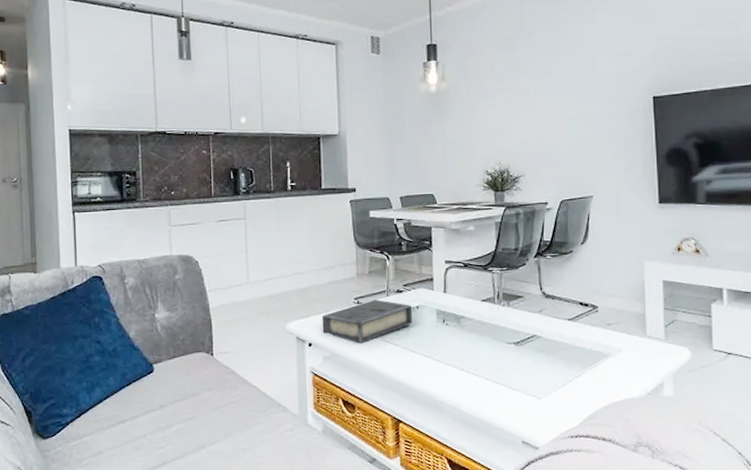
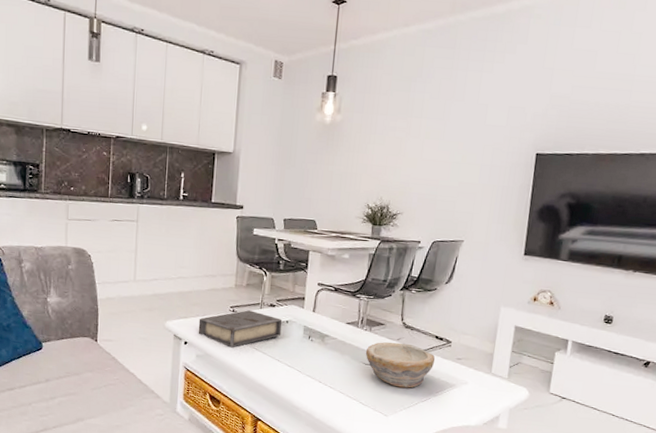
bowl: none [506,314,584,365] -> present [365,342,436,388]

